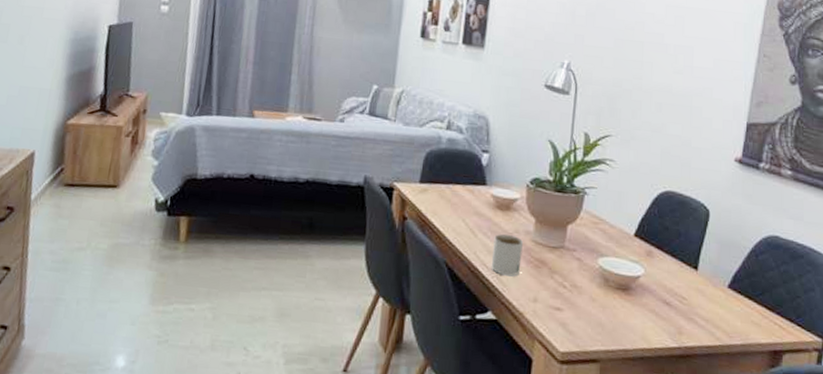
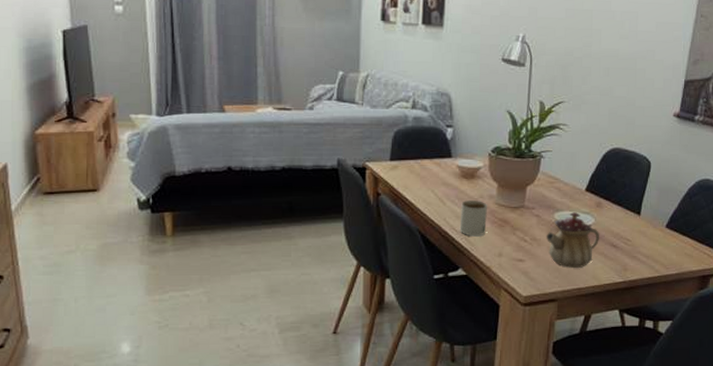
teapot: none [588,259,650,325] -> present [546,212,599,268]

